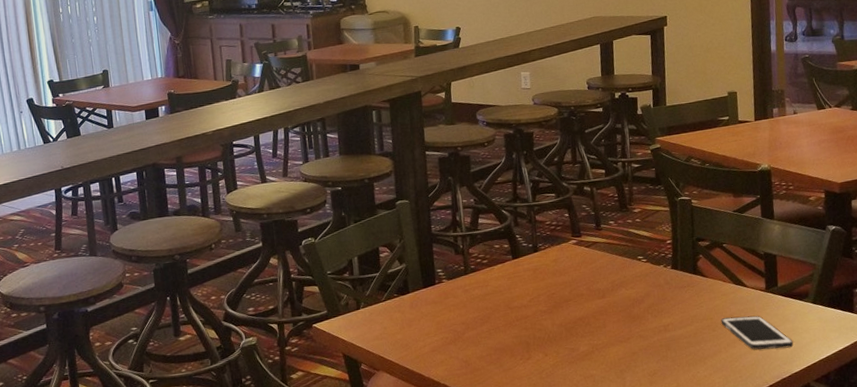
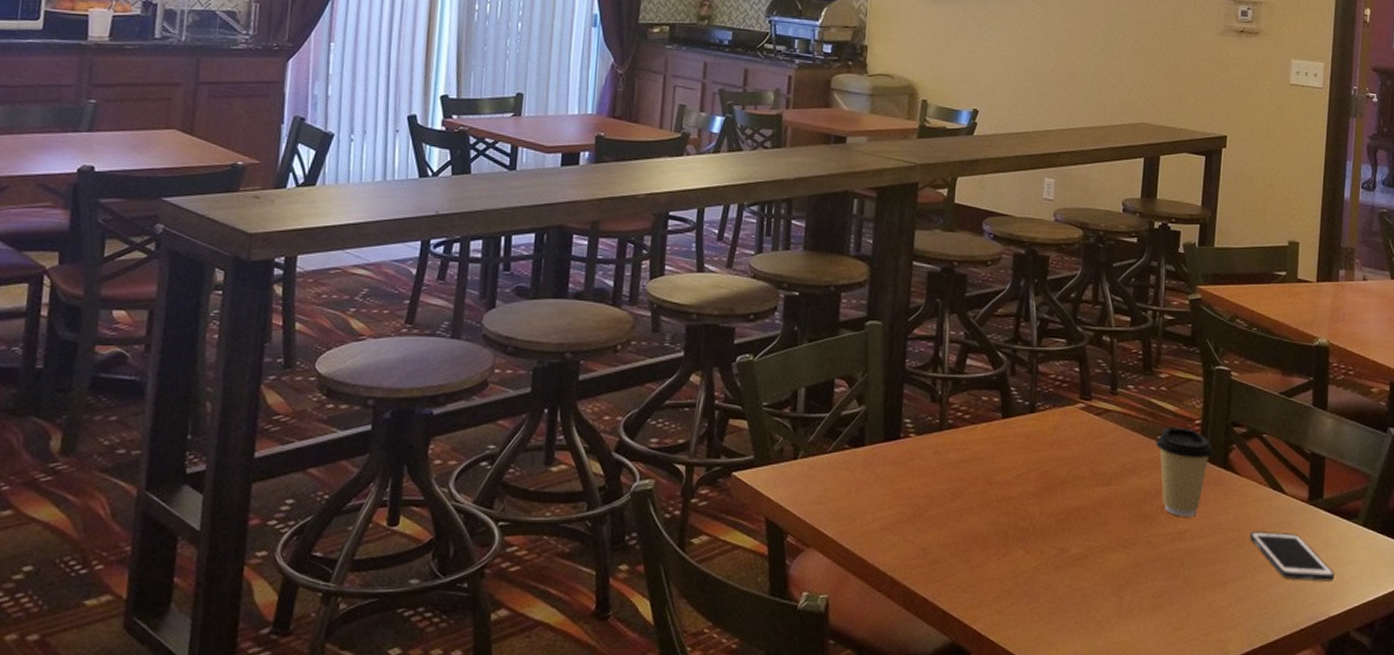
coffee cup: none [637,247,684,314] -> present [1156,427,1213,516]

